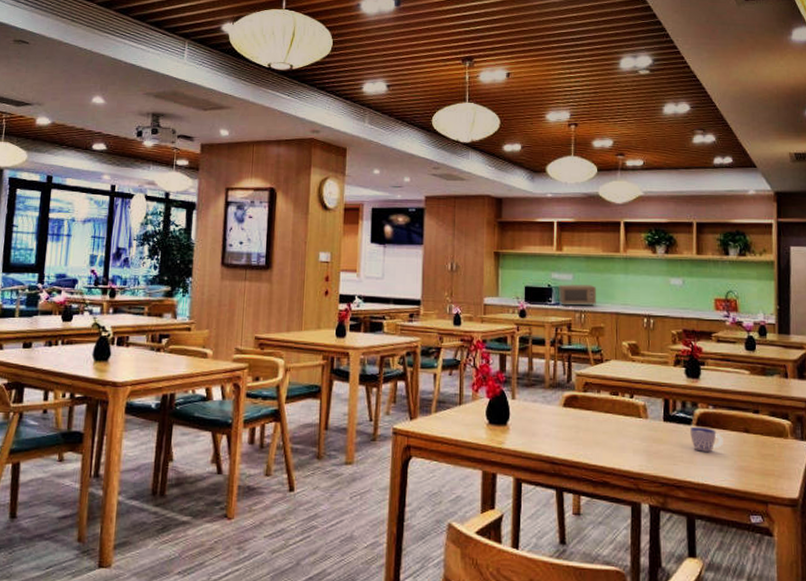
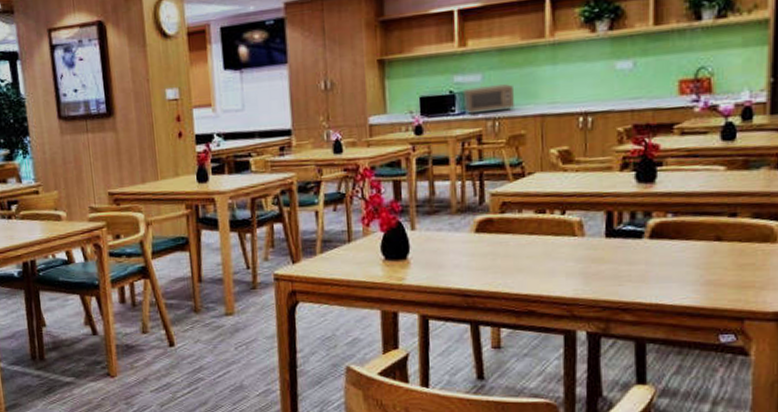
cup: present [690,426,723,452] -> none [641,239,686,268]

